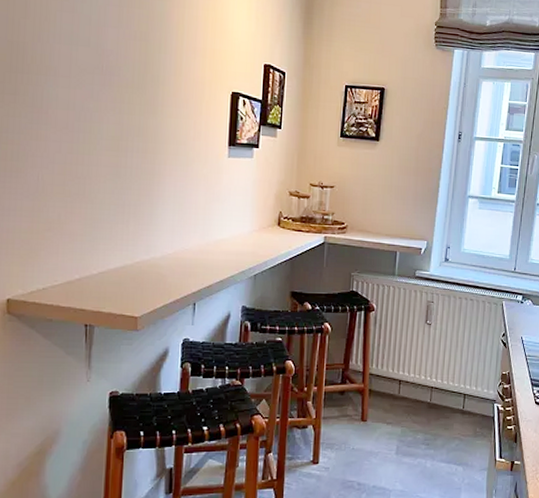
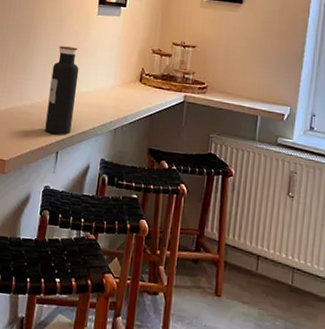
water bottle: none [179,192,212,286] -> present [45,46,79,135]

